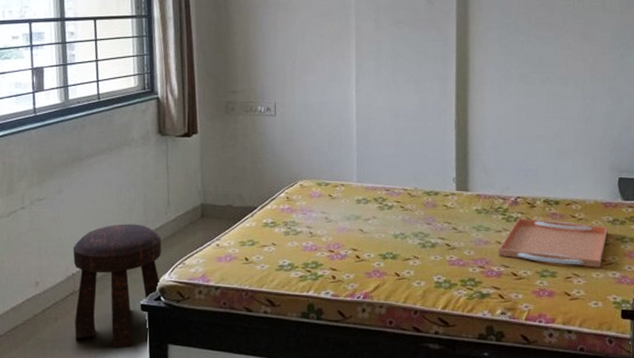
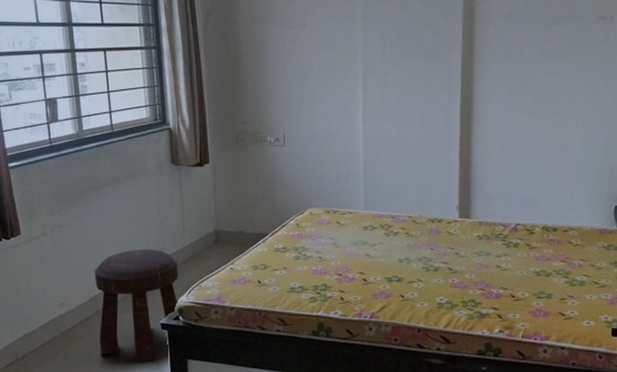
serving tray: present [498,218,608,268] -> none [497,244,602,290]

